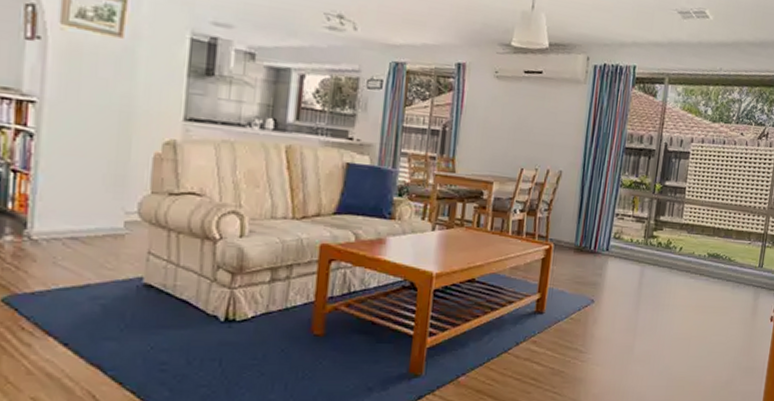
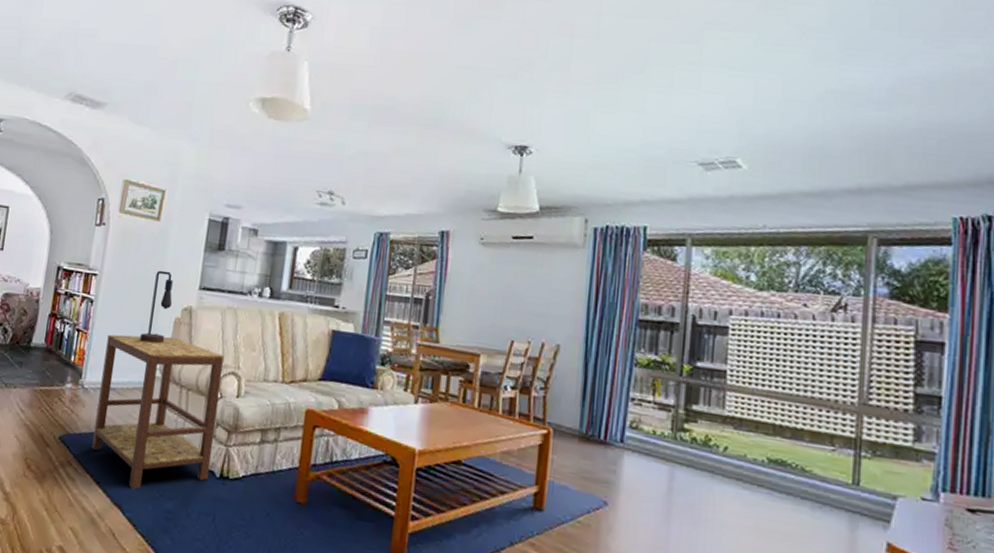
side table: none [52,174,222,346] -> present [92,334,225,490]
table lamp: none [108,97,150,184] -> present [140,270,173,344]

